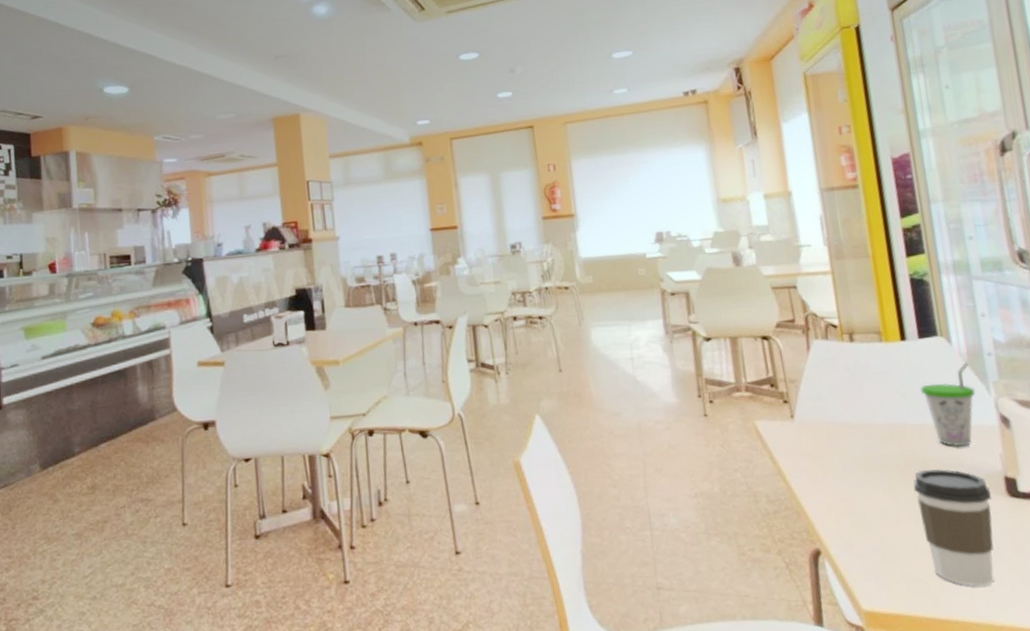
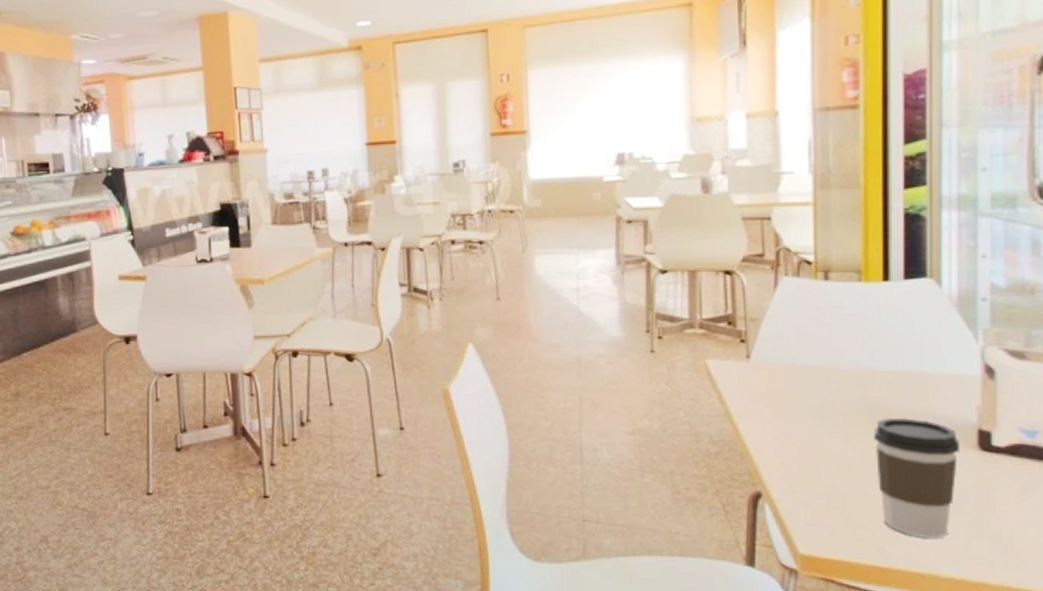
cup: present [920,362,976,447] -> none [897,307,961,396]

